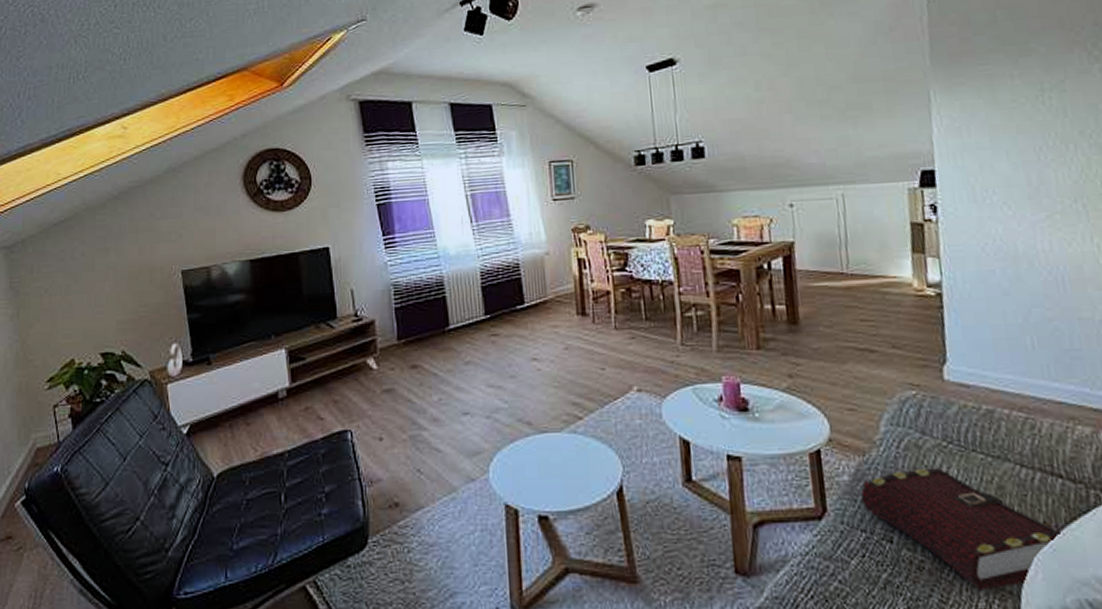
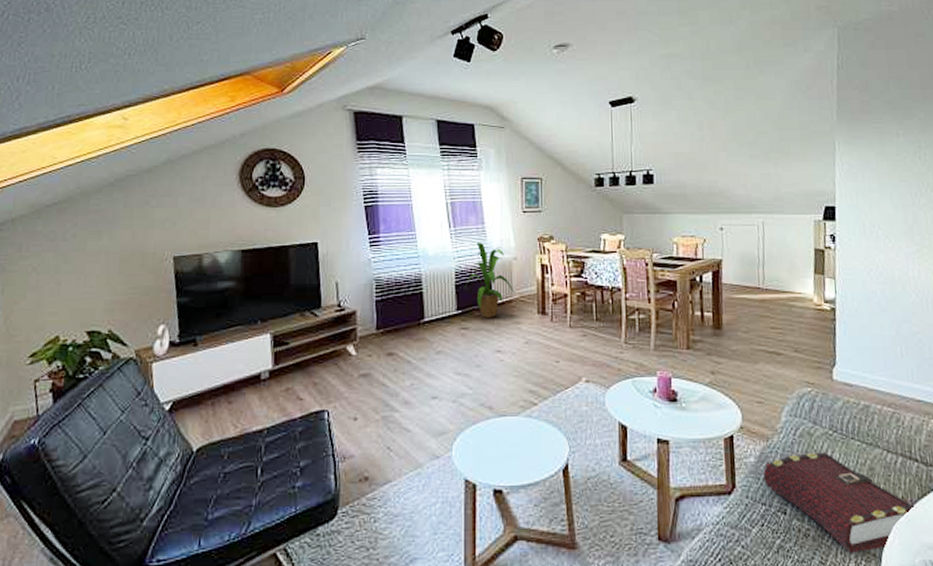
house plant: none [491,237,550,323] -> present [464,243,515,319]

